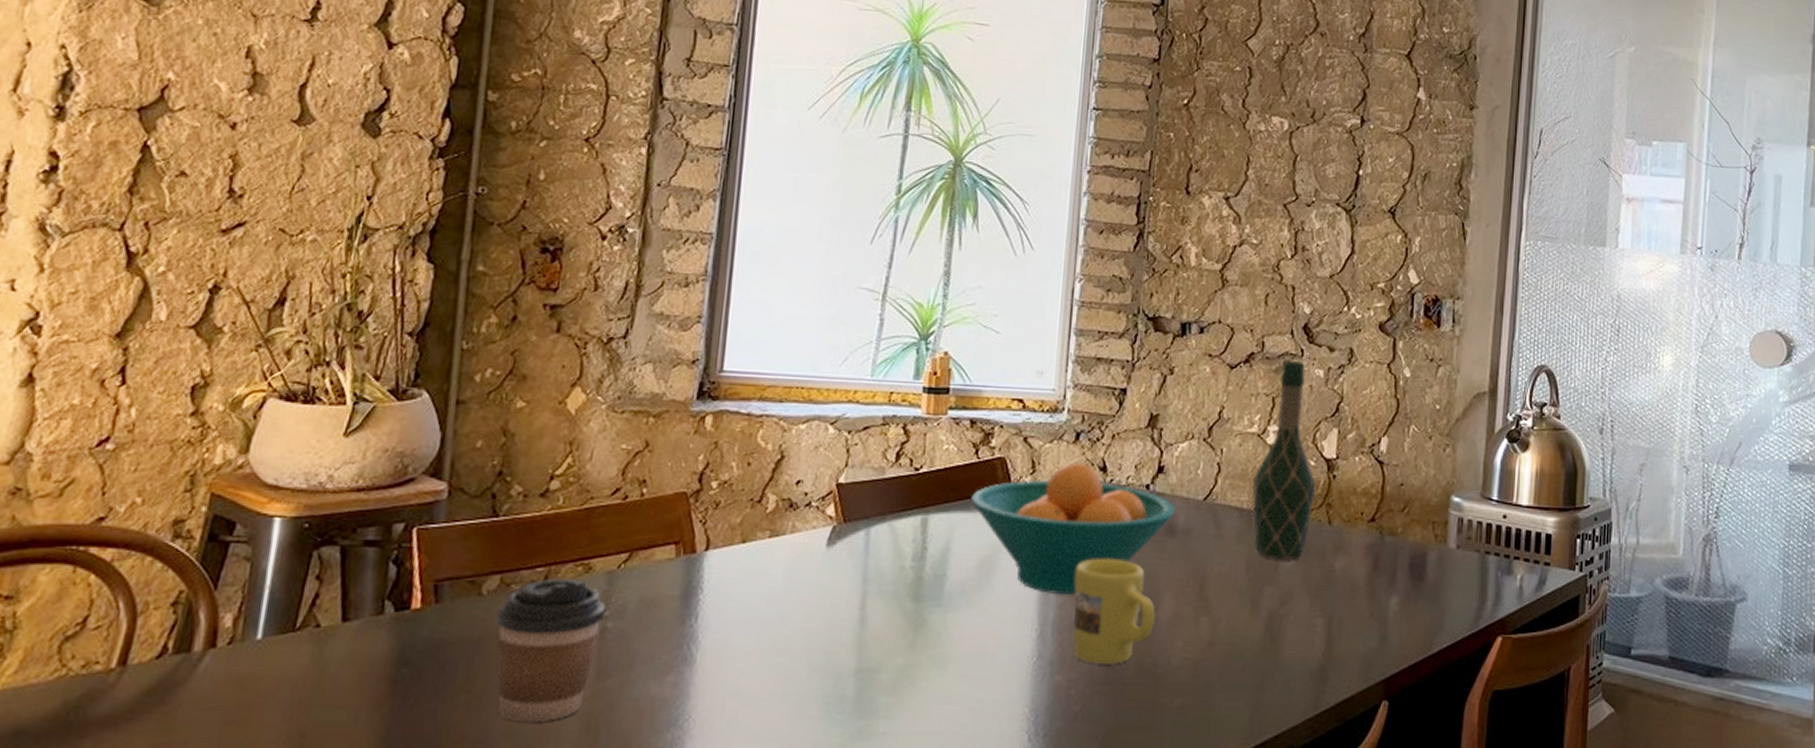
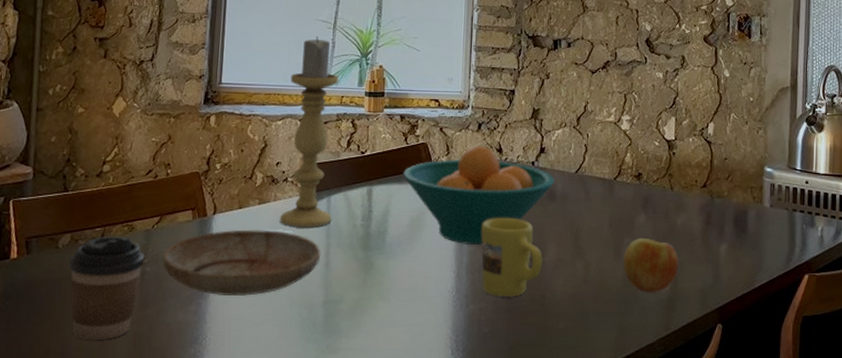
ceramic bowl: none [630,571,855,662] -> present [162,229,321,296]
candle holder: none [798,310,888,569] -> present [280,36,339,227]
wine bottle: present [1253,361,1316,560] -> none [613,66,660,217]
apple: none [1261,586,1336,659] -> present [622,237,679,292]

